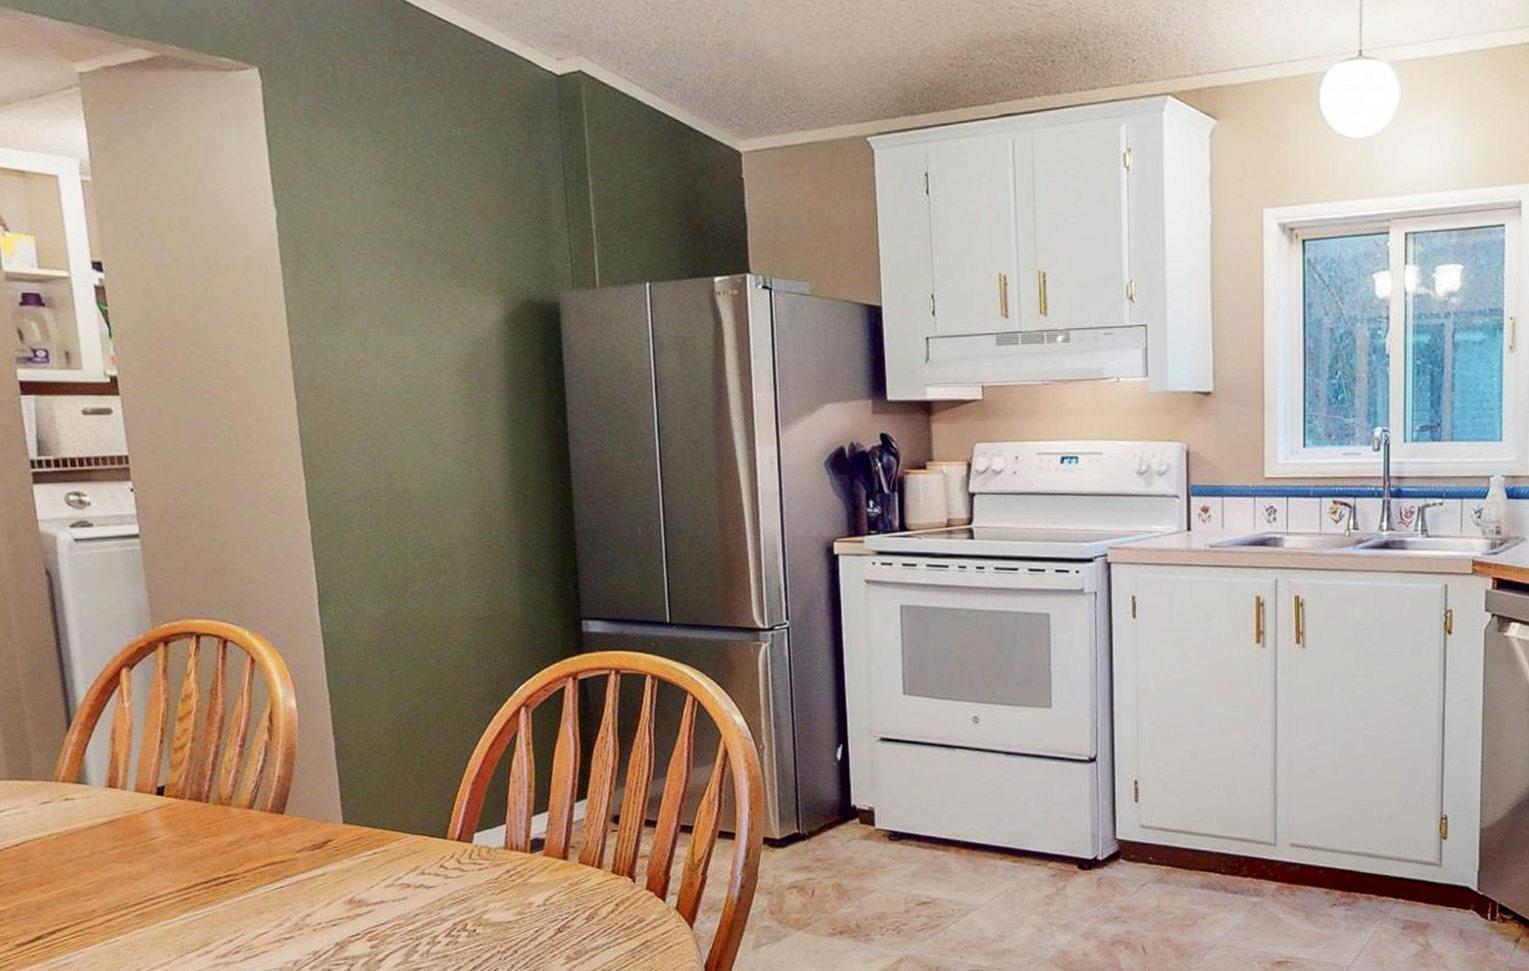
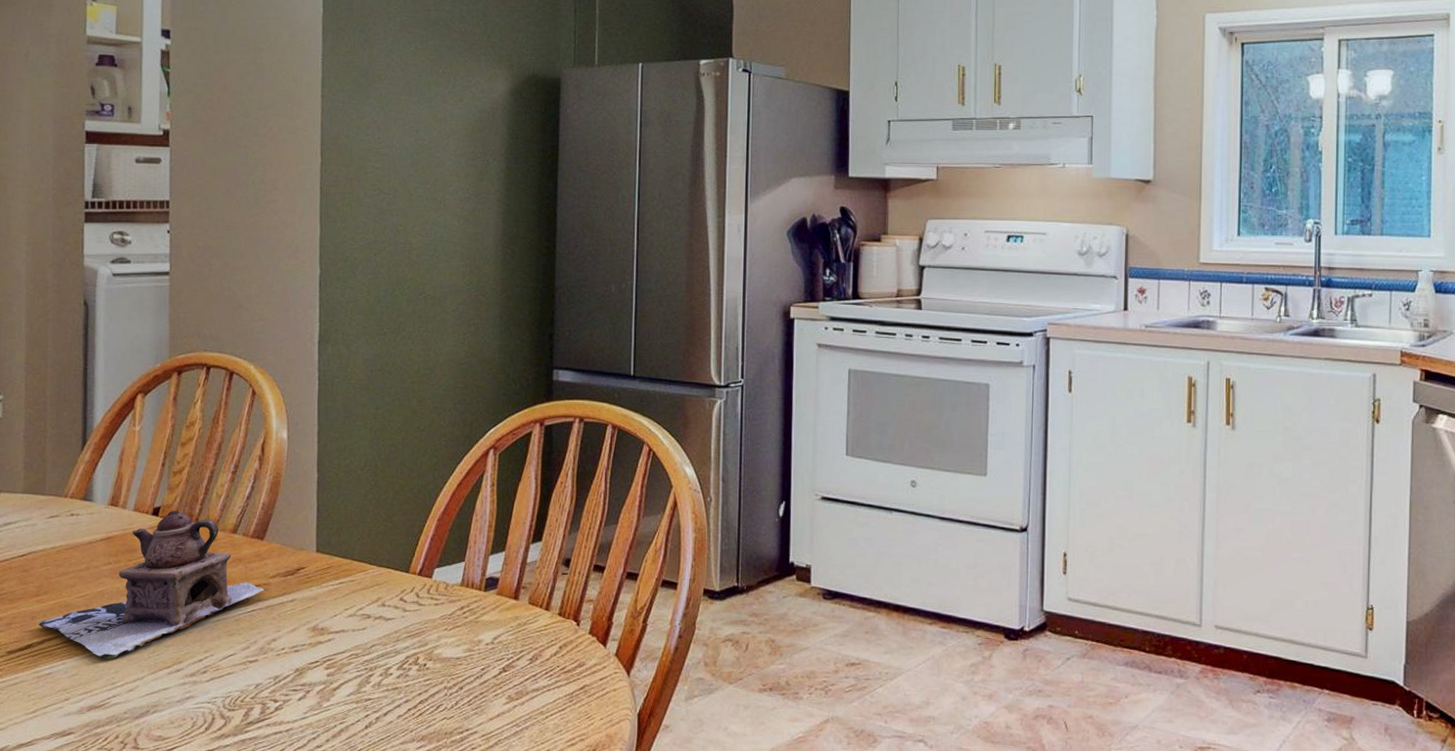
teapot: none [46,788,293,946] -> present [39,510,266,659]

